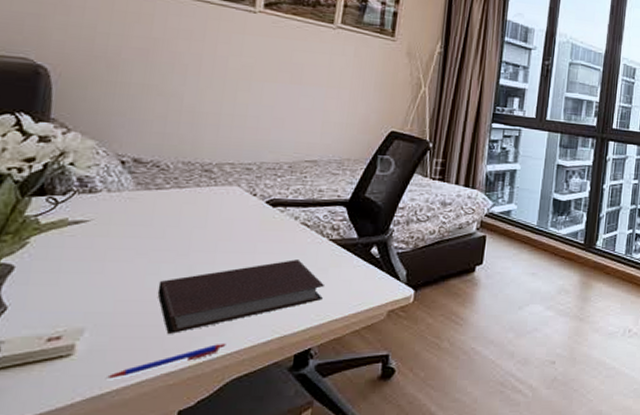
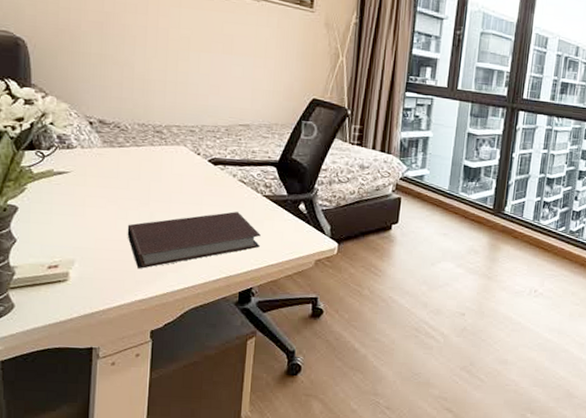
pen: present [105,343,226,379] -> none [93,278,184,301]

